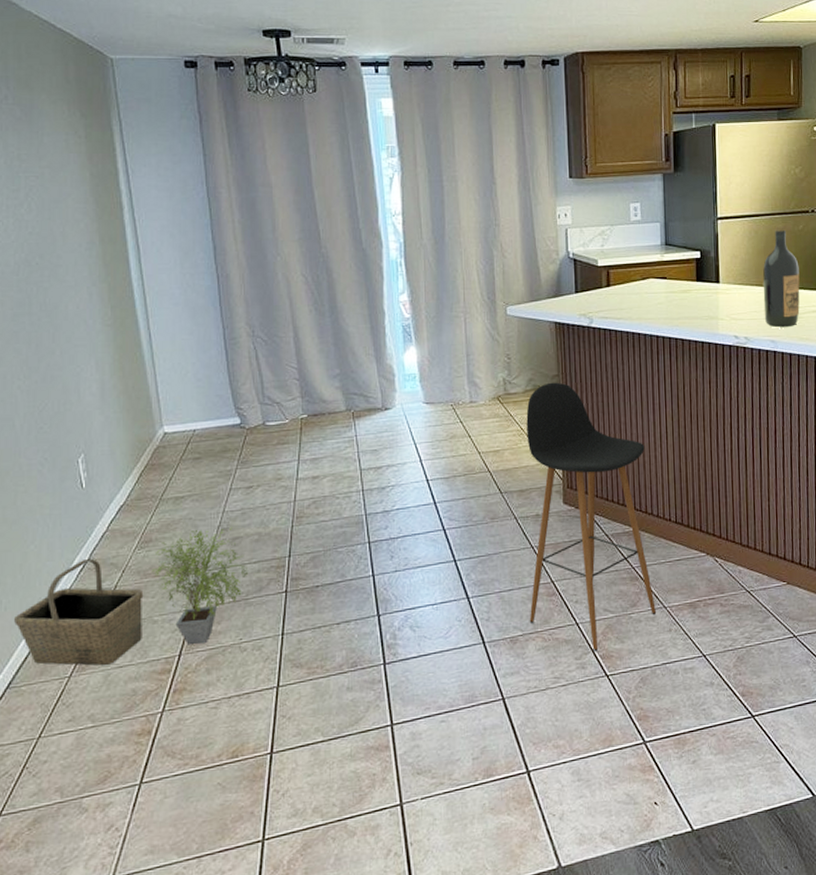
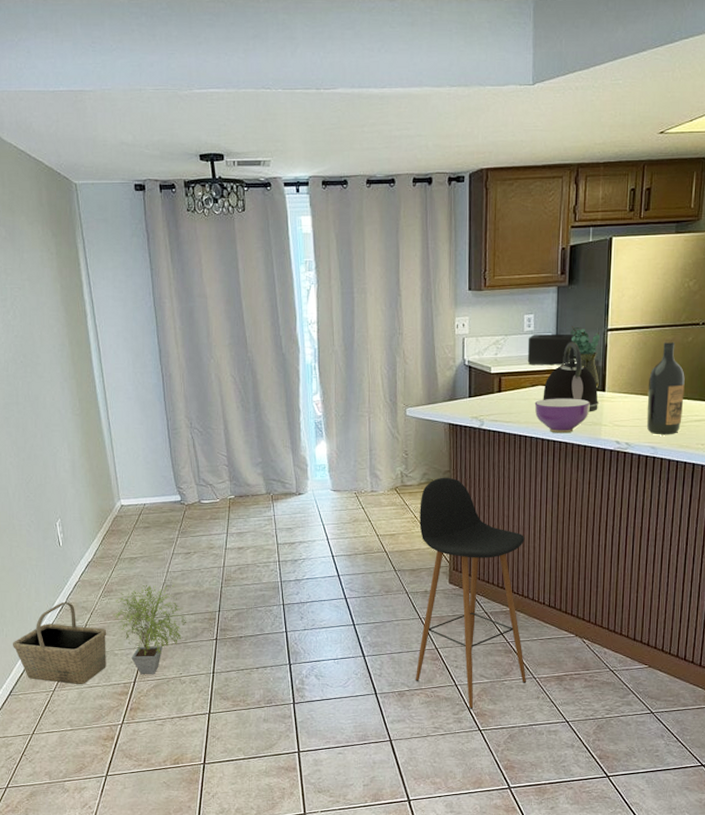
toaster: none [635,223,686,257] -> present [527,333,575,366]
bowl: none [646,291,705,329] -> present [534,398,590,433]
kettle: none [655,231,714,306] -> present [543,342,599,412]
vase: none [679,214,713,280] -> present [571,325,600,389]

